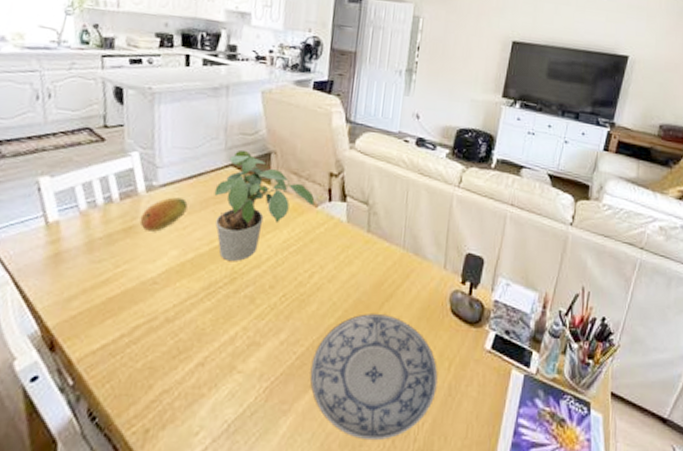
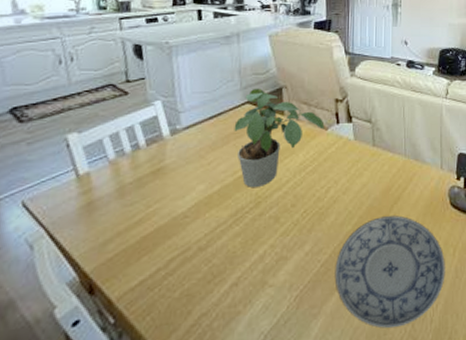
fruit: present [139,197,188,232] -> none [167,137,211,171]

